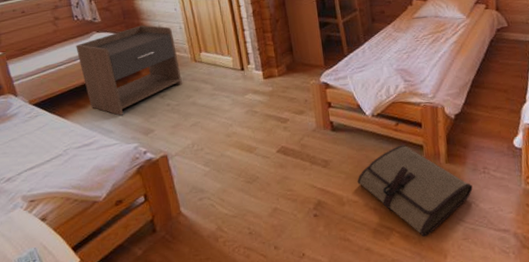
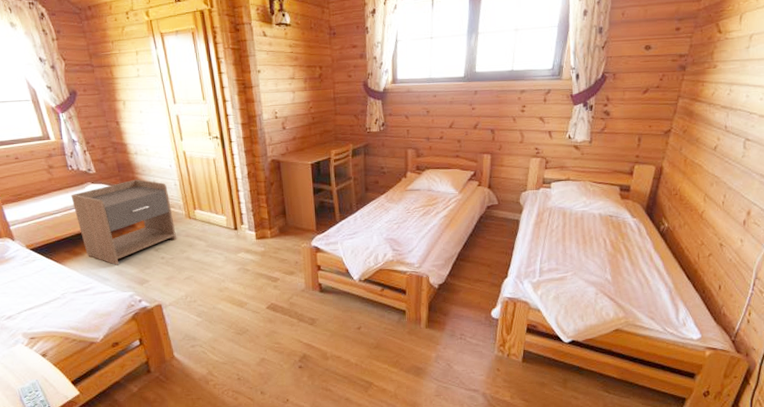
tool roll: present [357,145,473,237] -> none [341,309,449,392]

